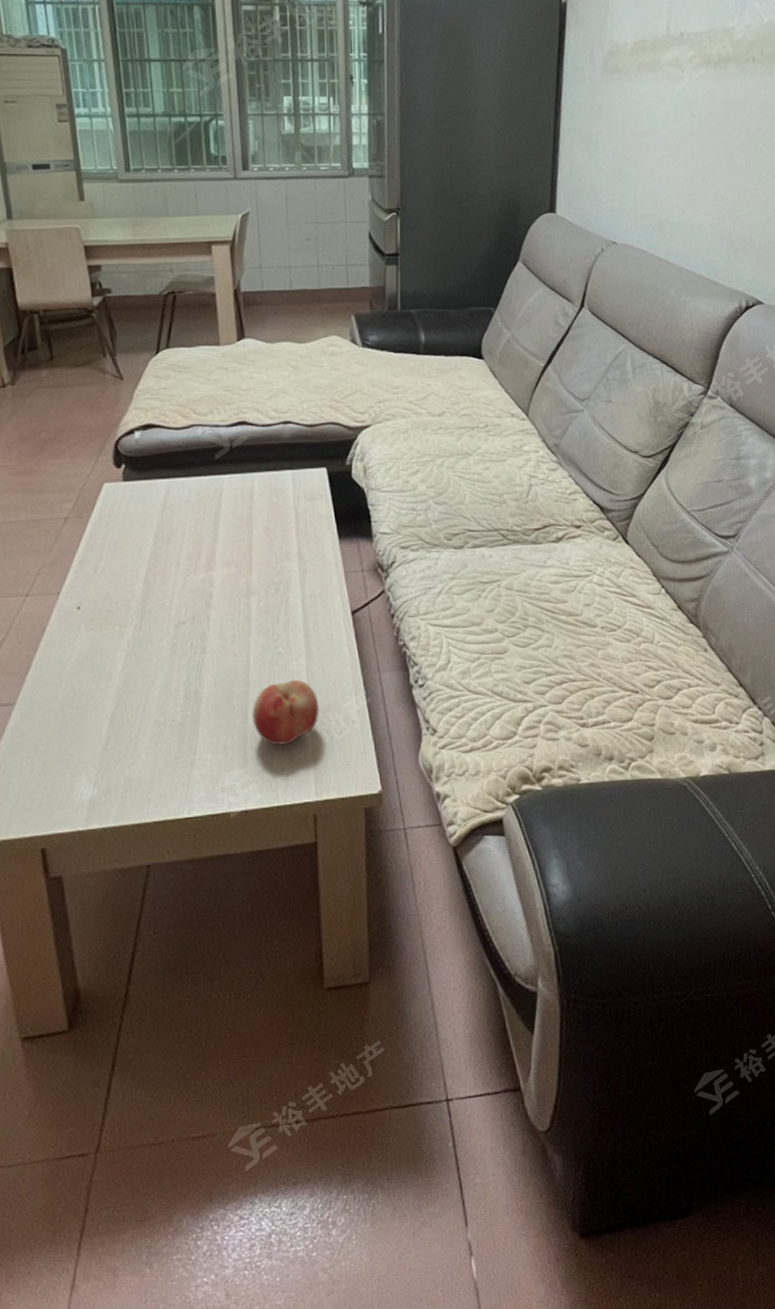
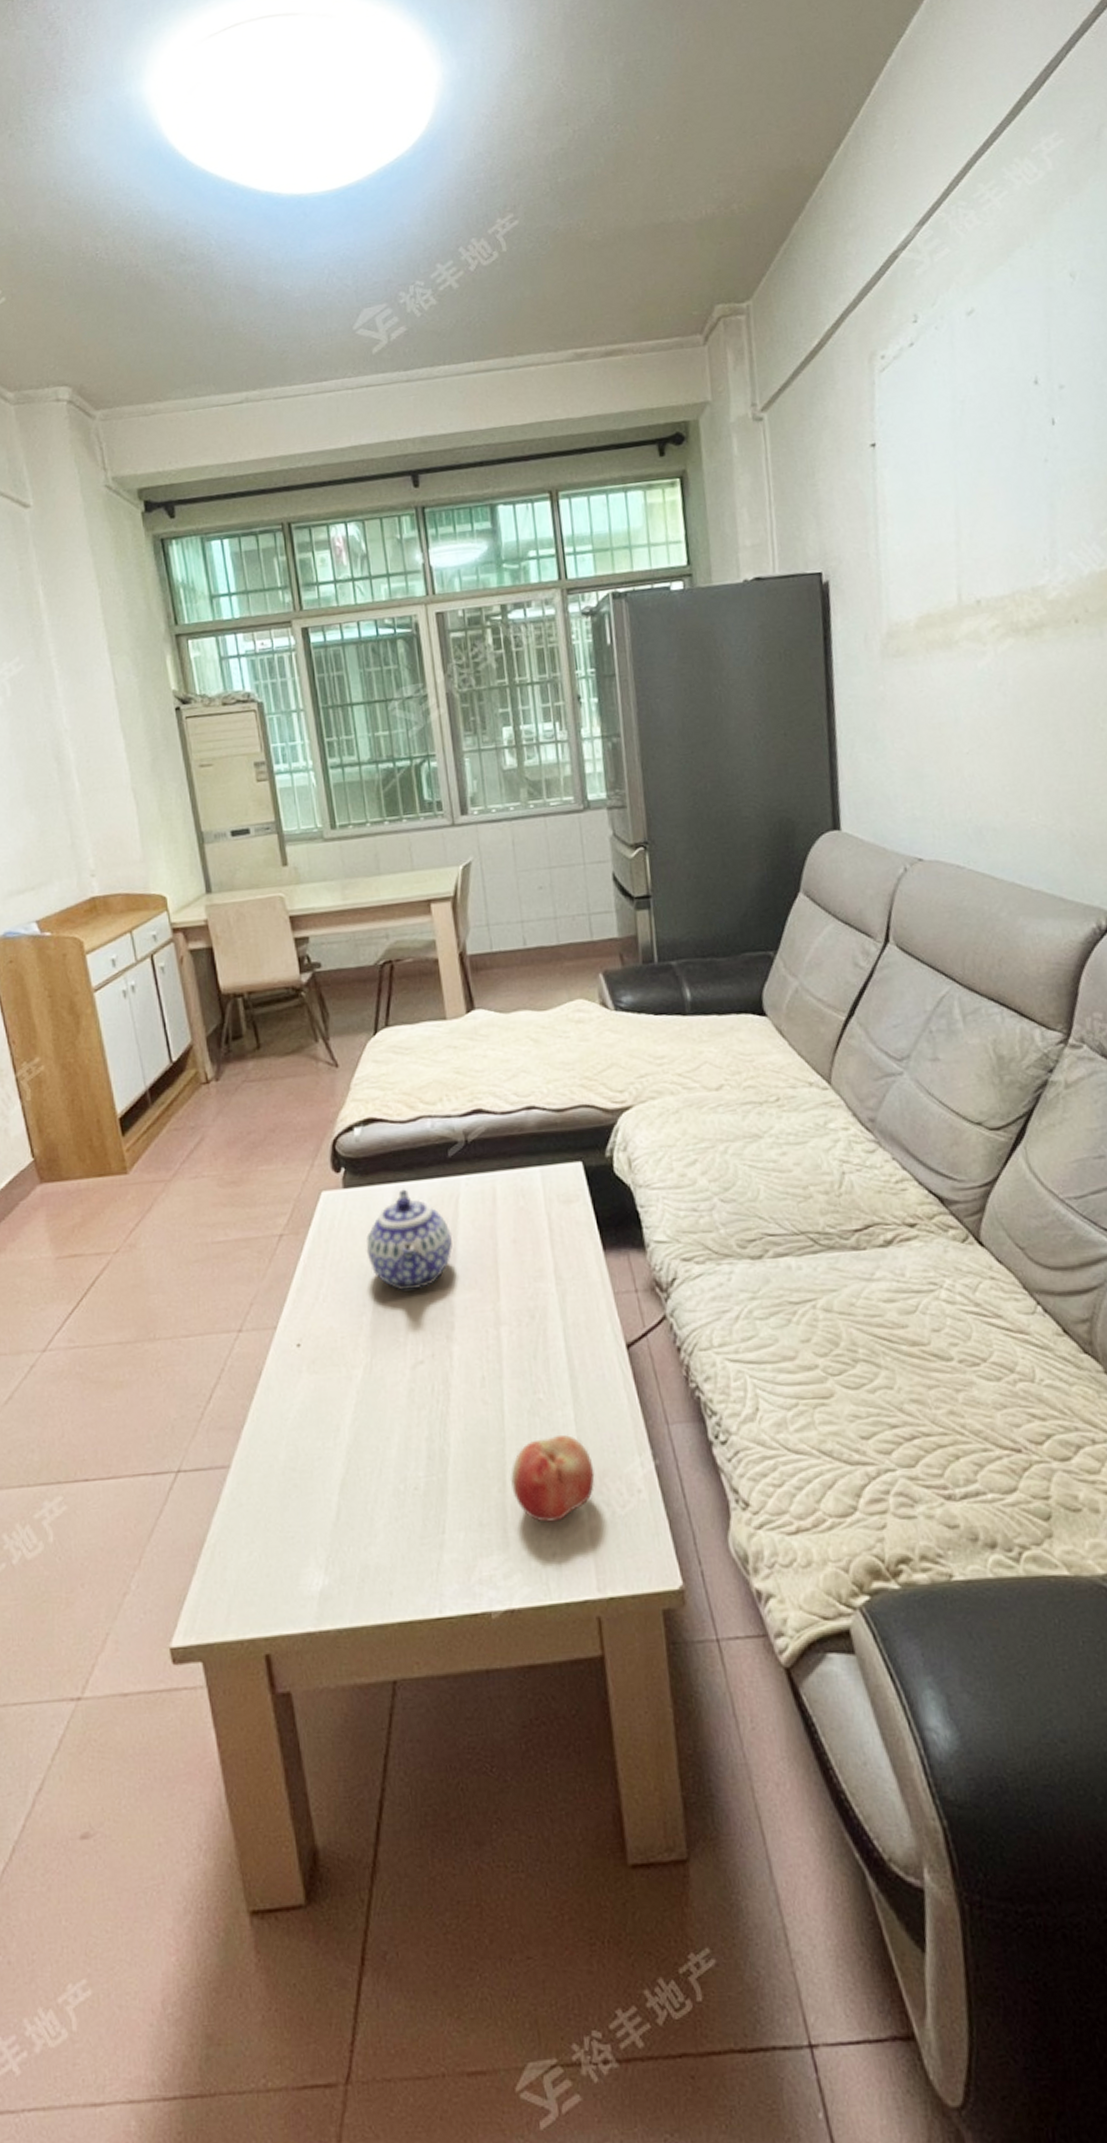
teapot: none [140,484,215,566] -> present [365,1189,453,1291]

